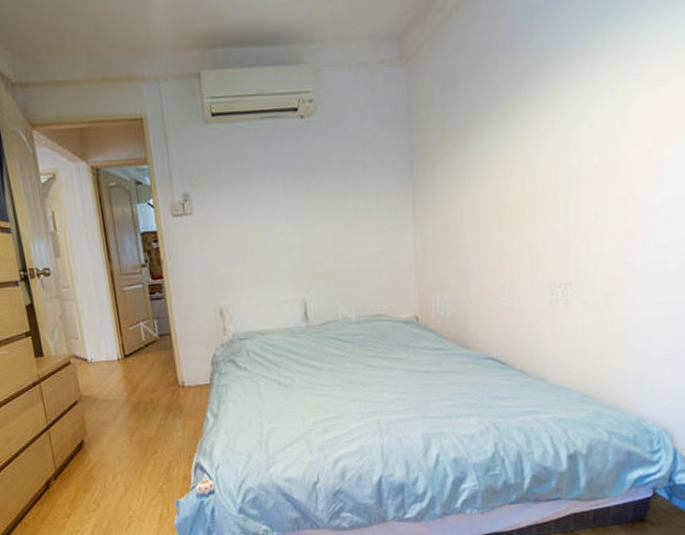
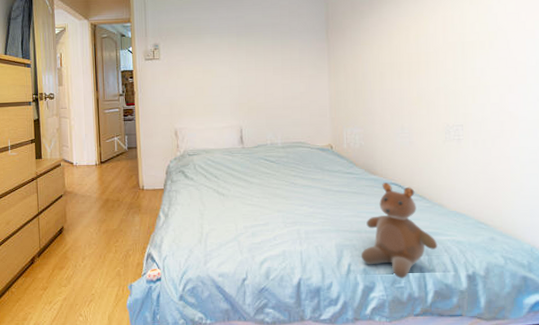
teddy bear: none [451,357,538,466] -> present [360,183,438,279]

